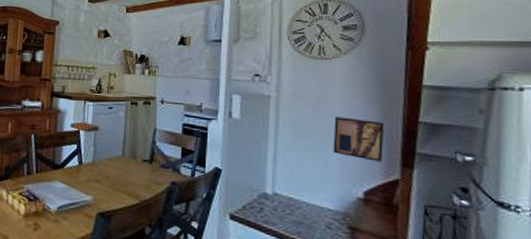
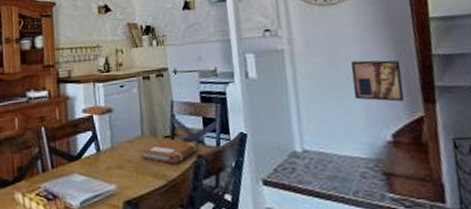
notebook: none [118,162,175,187] -> present [141,139,200,164]

